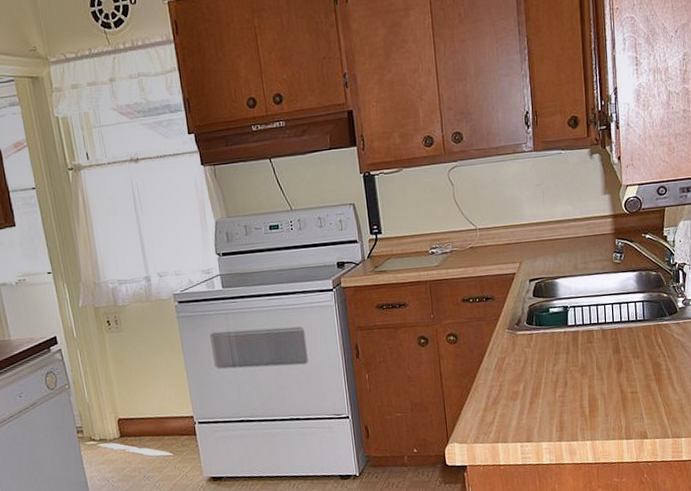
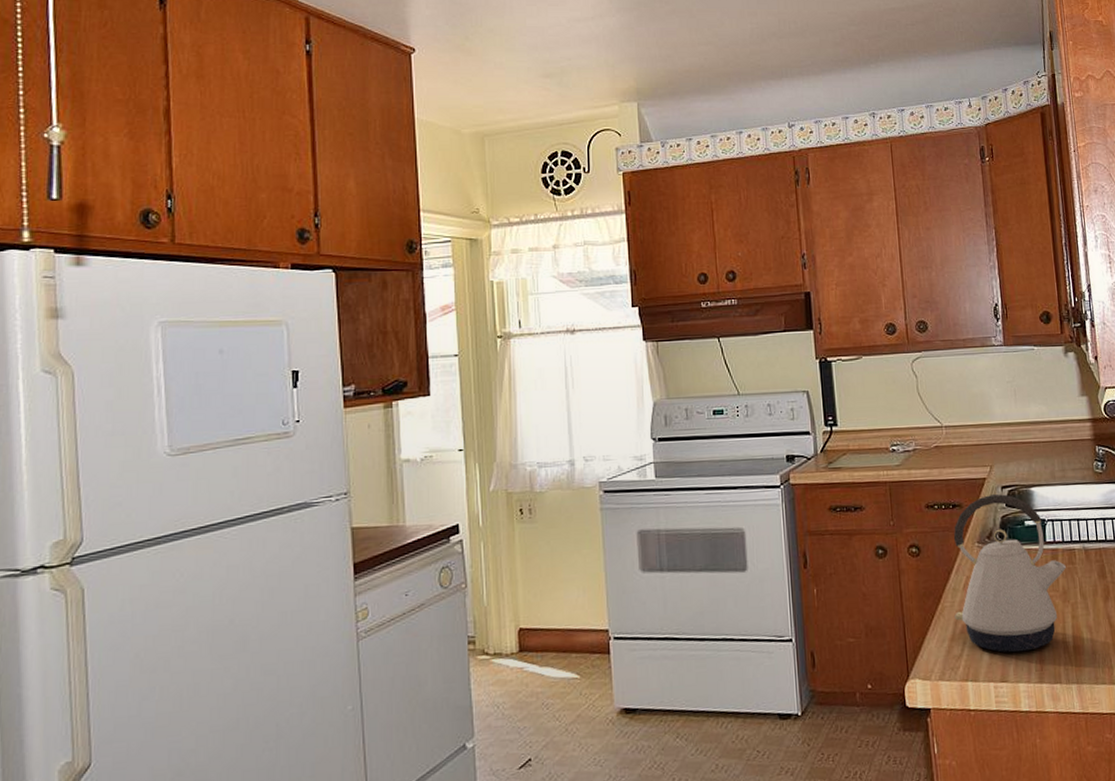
kettle: none [486,286,585,419] -> present [953,493,1066,653]

